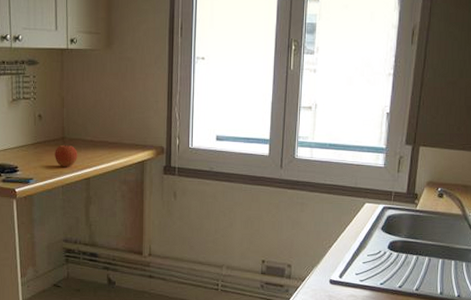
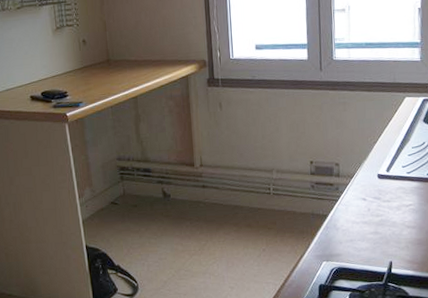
fruit: present [55,144,78,167] -> none [101,66,124,88]

